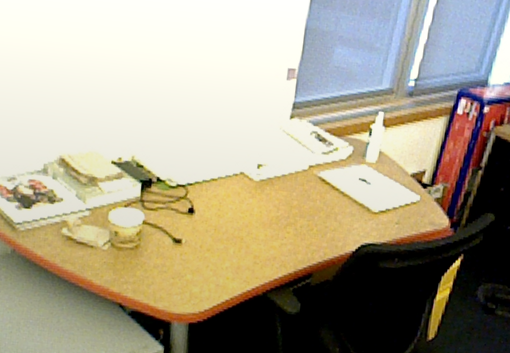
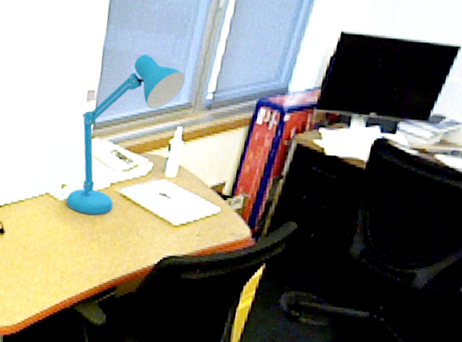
desk lamp: none [261,35,389,198] -> present [66,53,186,215]

